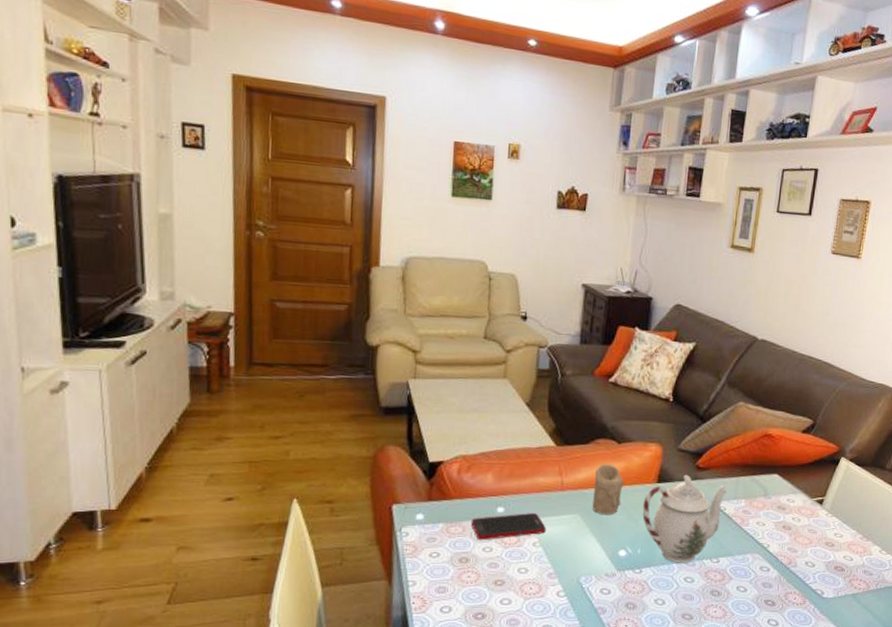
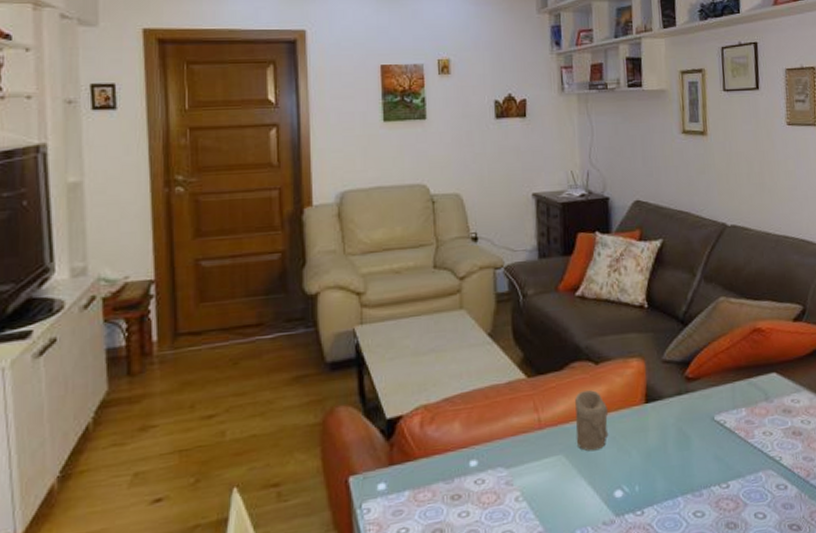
cell phone: present [471,513,546,540] -> none [441,461,528,505]
teapot: present [643,474,728,563] -> none [634,388,725,496]

